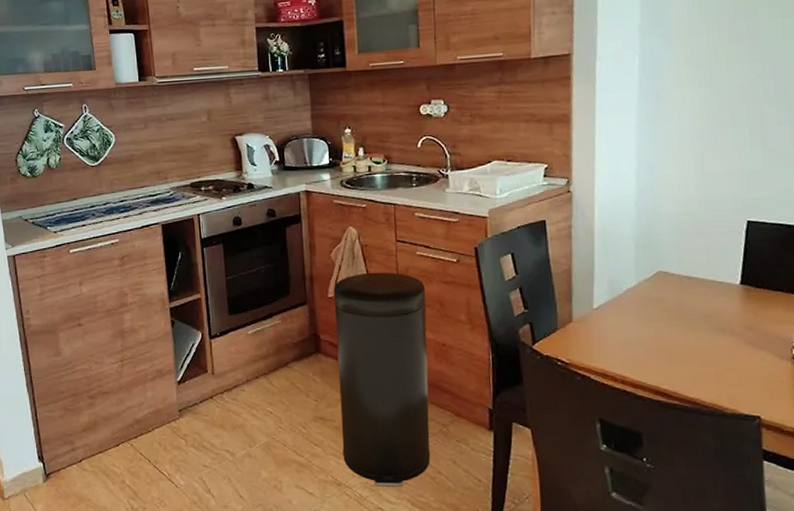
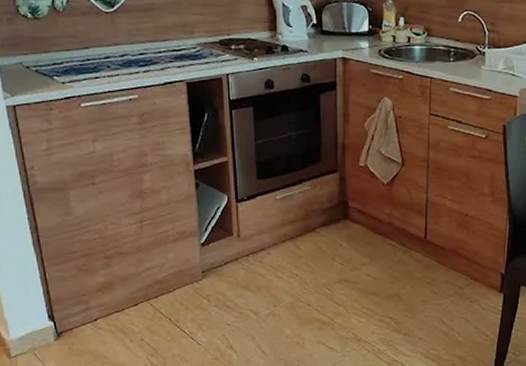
pedal bin: present [334,272,431,487] -> none [364,143,454,342]

